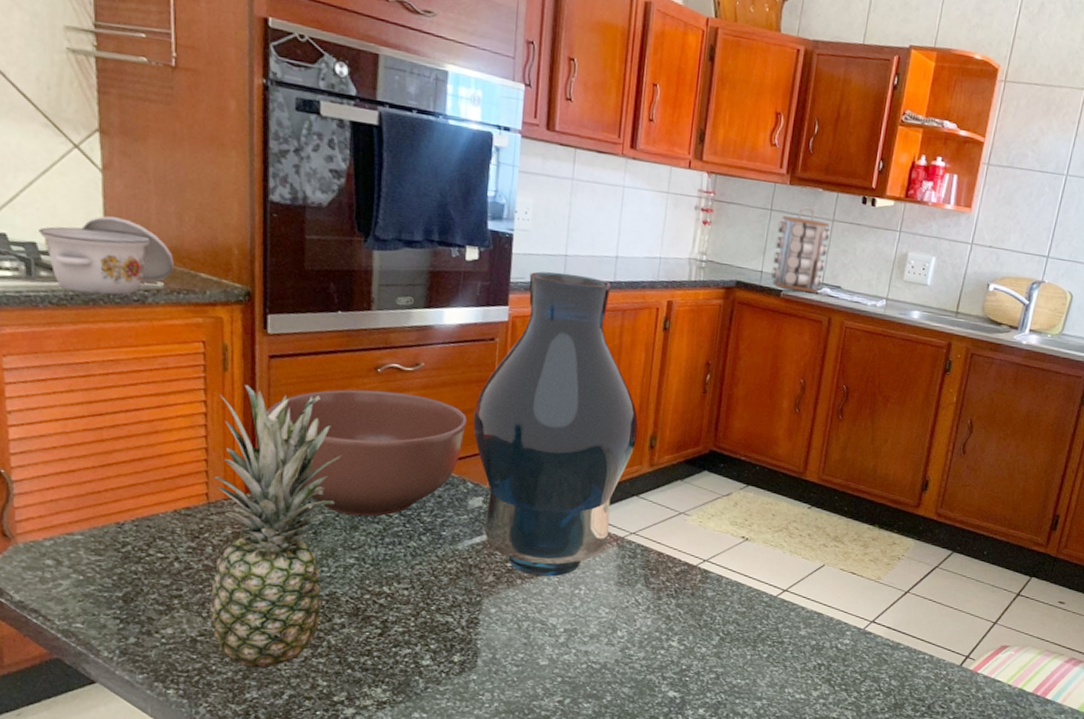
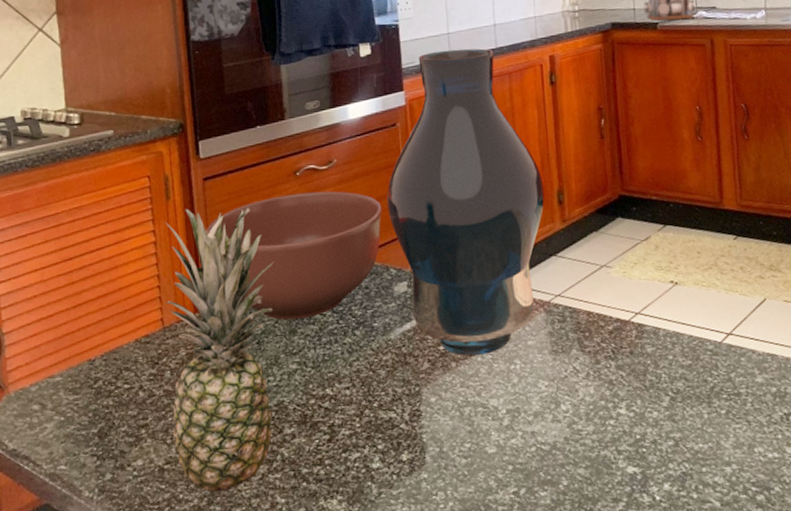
cooking pot: present [39,215,174,296] -> none [15,81,120,154]

